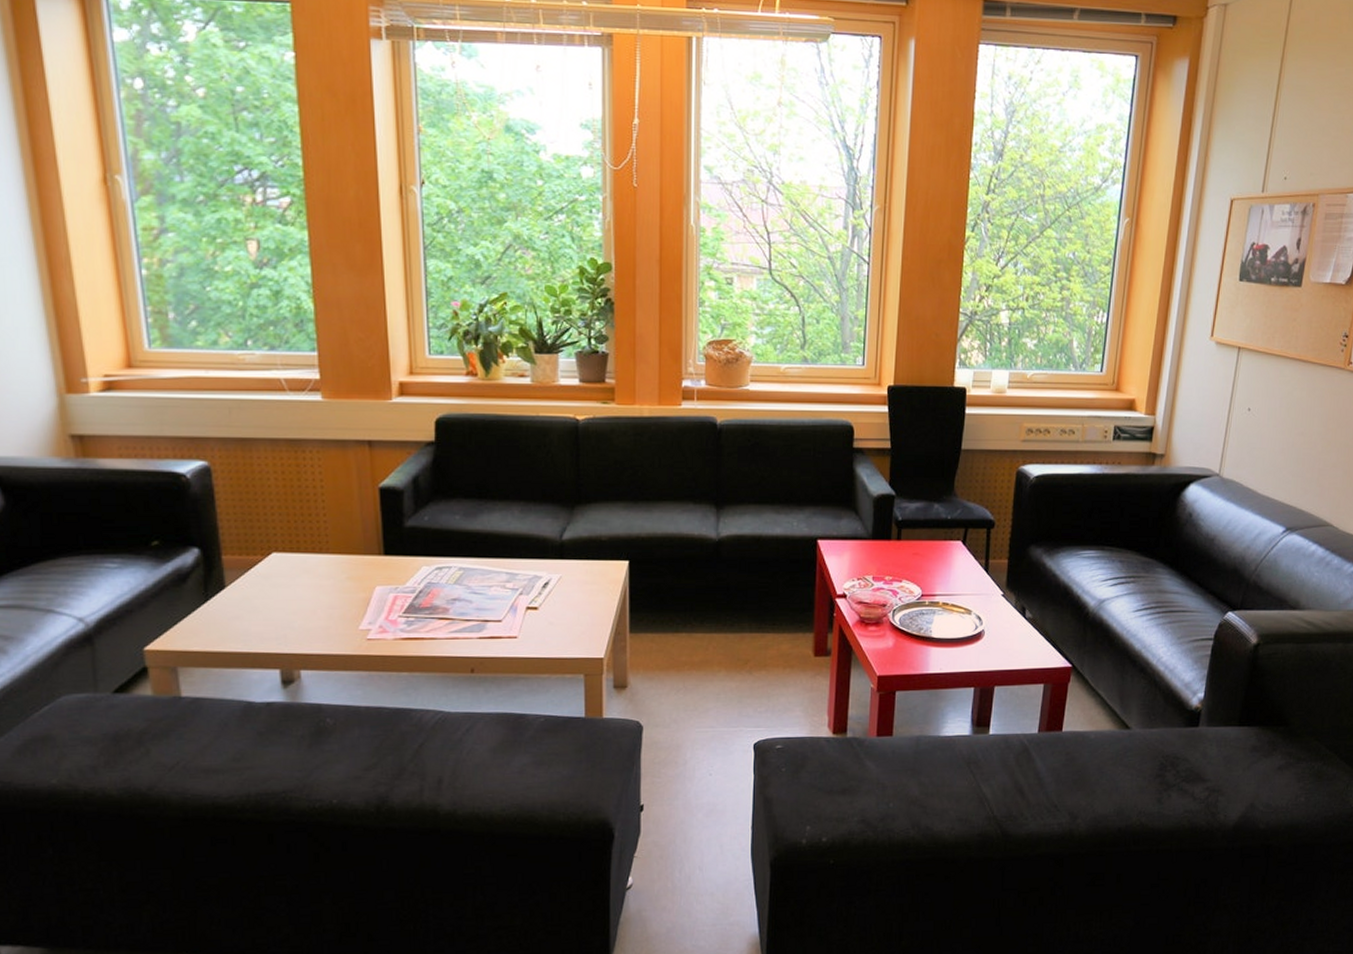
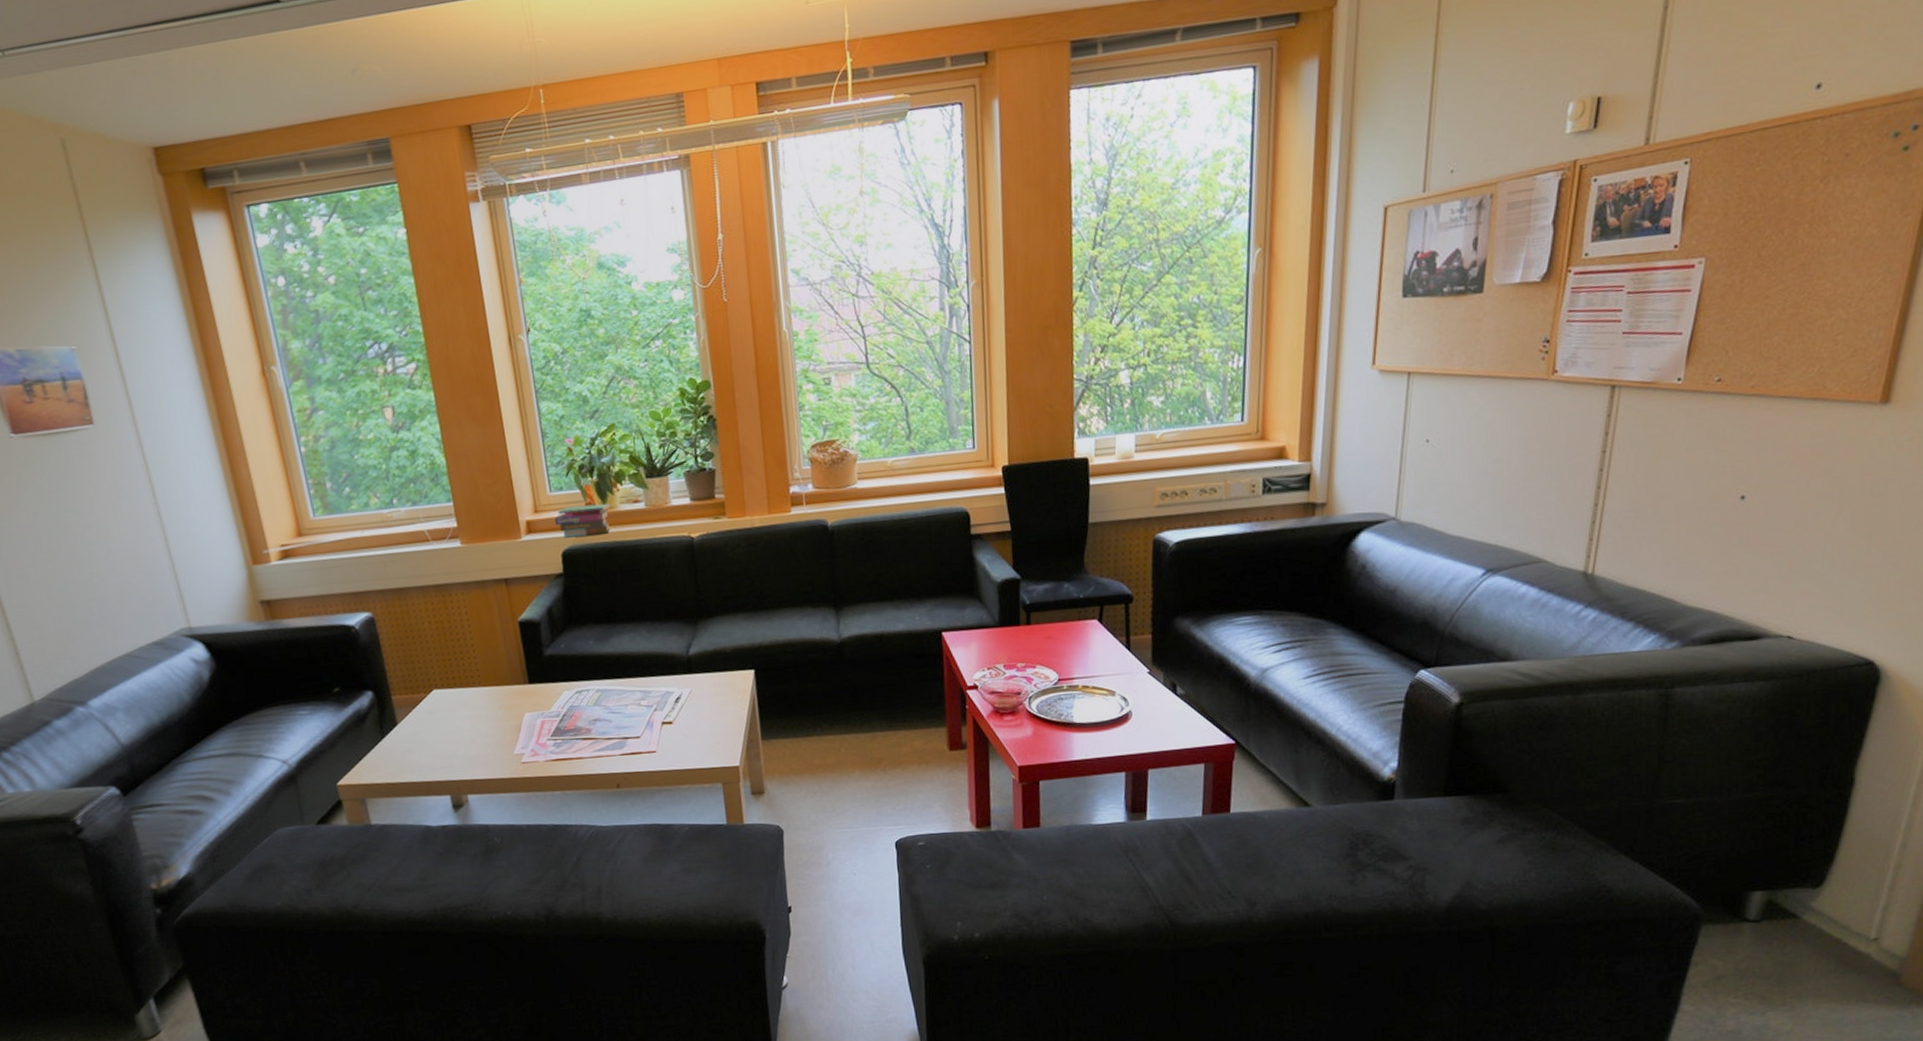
books: none [431,373,494,405] -> present [555,503,611,538]

